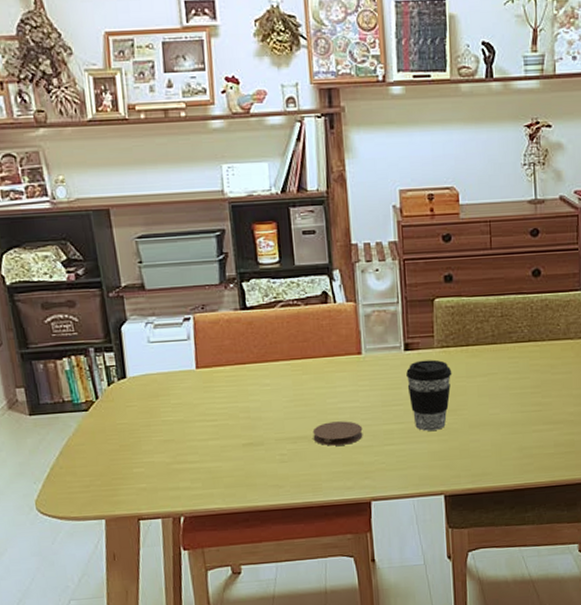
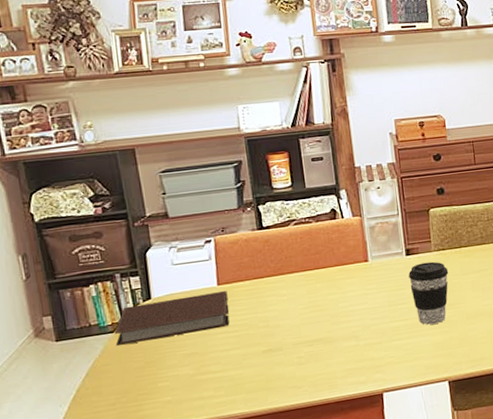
notebook: none [88,374,208,425] -> present [114,290,230,346]
coaster: present [312,421,363,446] -> none [327,321,373,346]

